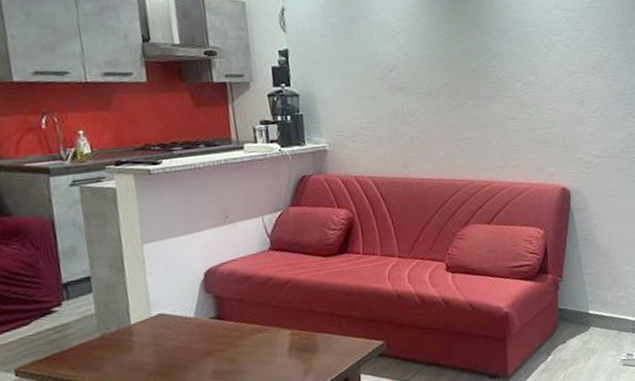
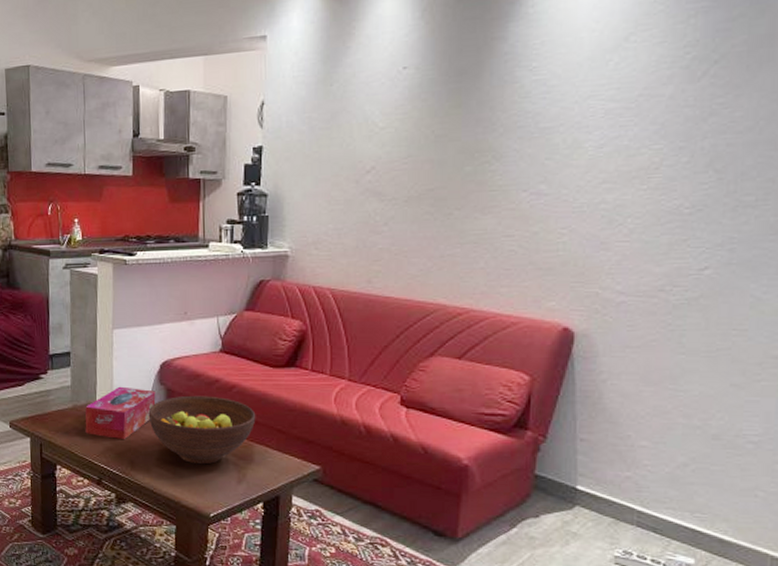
tissue box: none [117,301,204,363] -> present [85,386,156,439]
fruit bowl: none [196,294,315,367] -> present [148,395,256,465]

